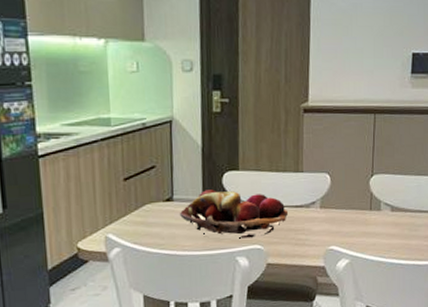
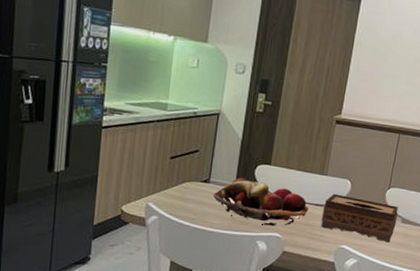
tissue box: none [303,191,385,235] -> present [321,193,398,242]

